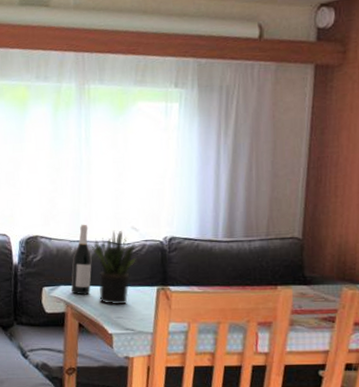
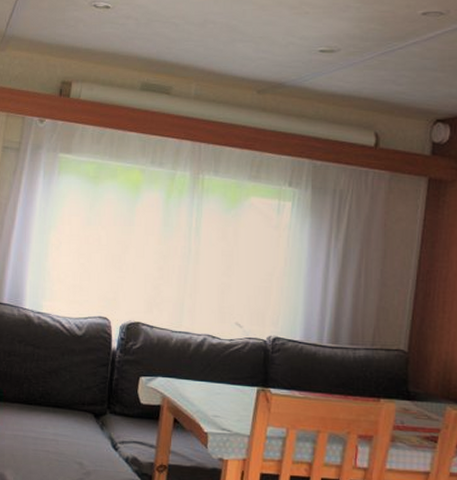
wine bottle: present [71,224,92,295] -> none [169,315,193,389]
potted plant: present [91,230,137,304] -> none [193,324,239,402]

